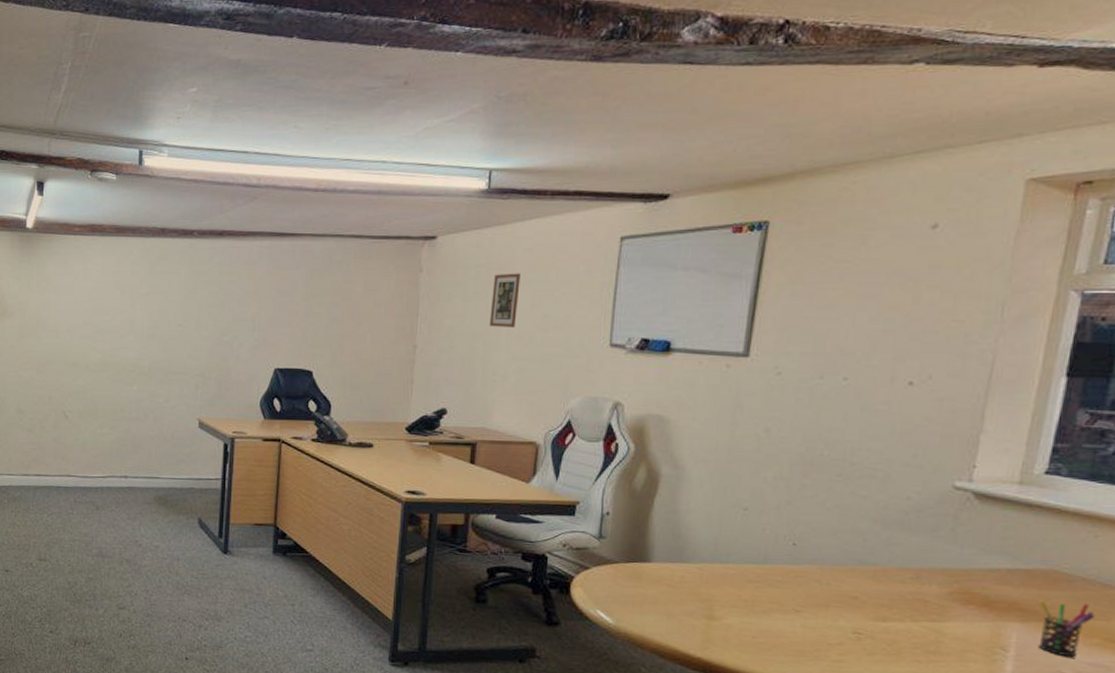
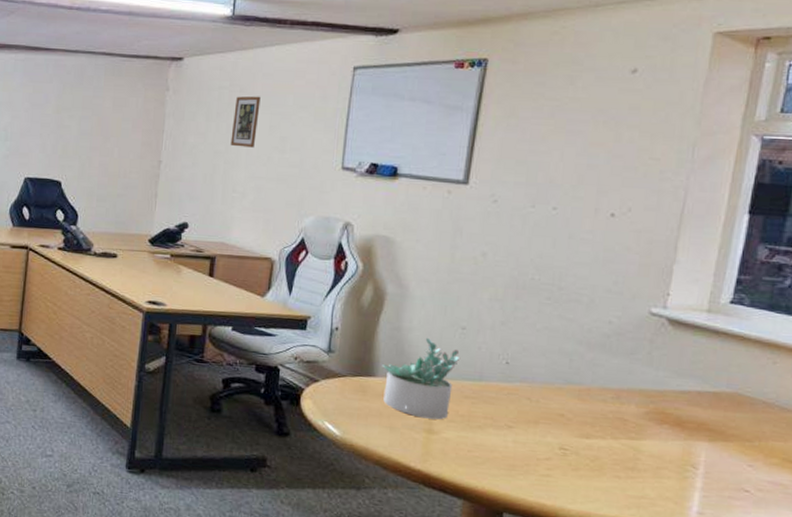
succulent plant: none [657,521,741,605] -> present [382,338,459,420]
pen holder: present [1038,600,1095,658] -> none [724,421,774,476]

